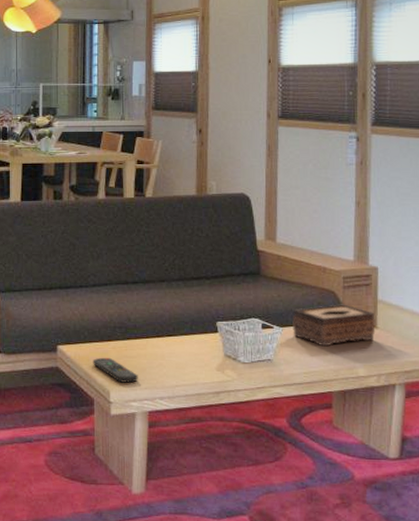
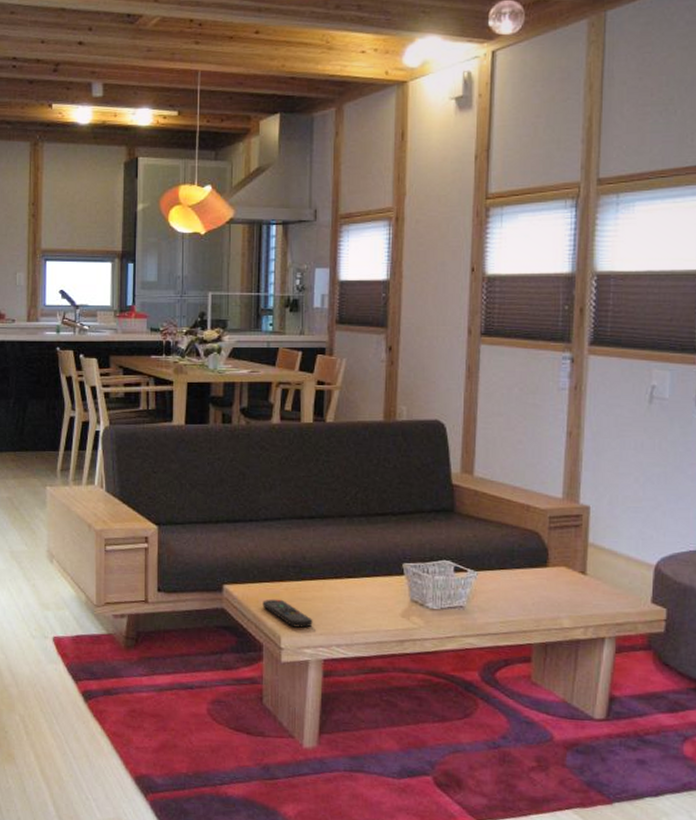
tissue box: present [292,304,376,347] -> none [489,546,585,594]

